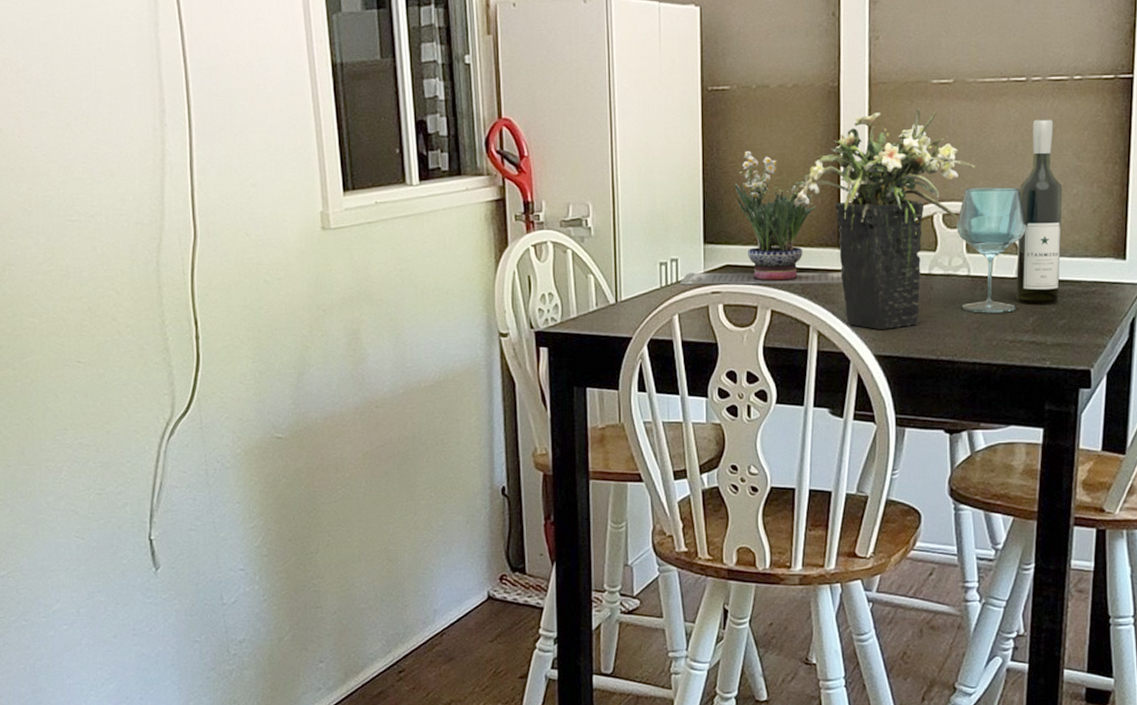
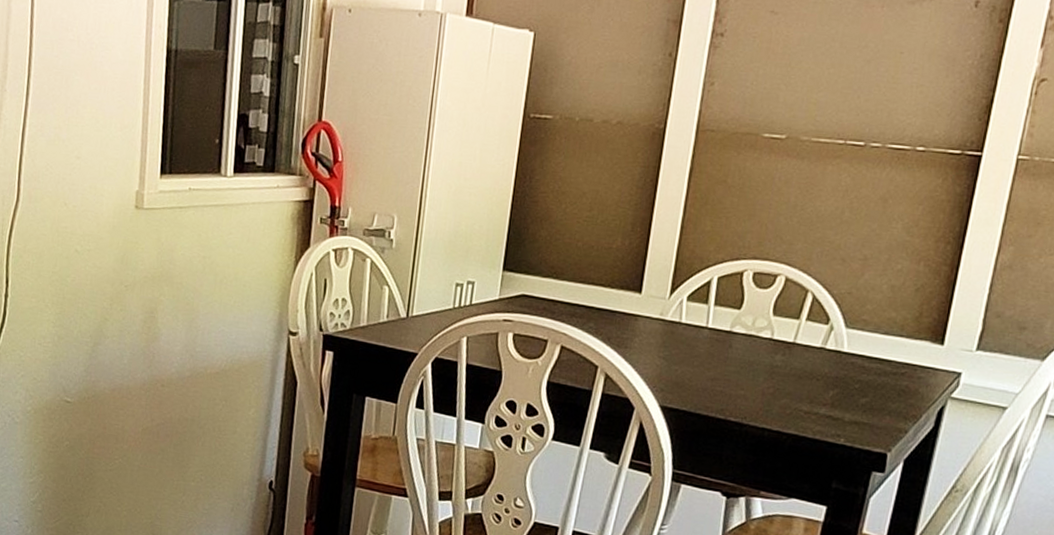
potted flower: present [680,150,843,285] -> none [474,182,639,329]
flower arrangement: present [793,108,976,329] -> none [599,160,797,382]
wine glass: present [956,187,1026,313] -> none [759,249,841,383]
bottle: present [1016,119,1063,306] -> none [818,187,887,381]

